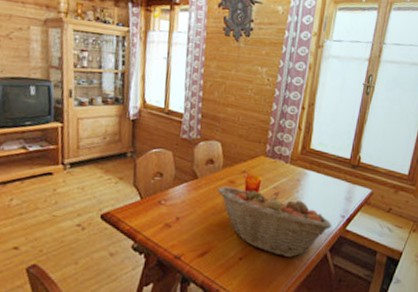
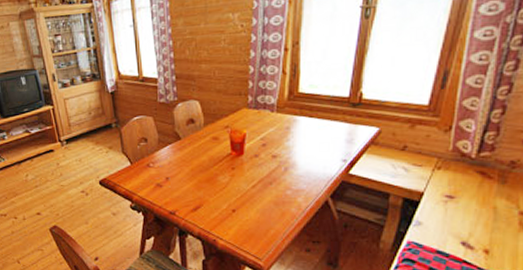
fruit basket: present [217,186,332,258] -> none [202,143,332,207]

